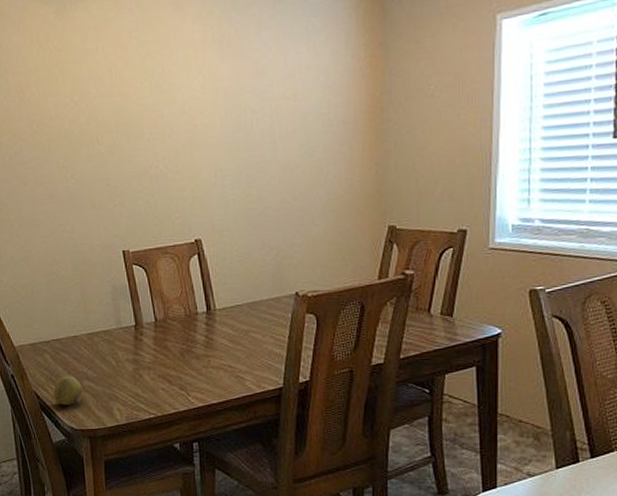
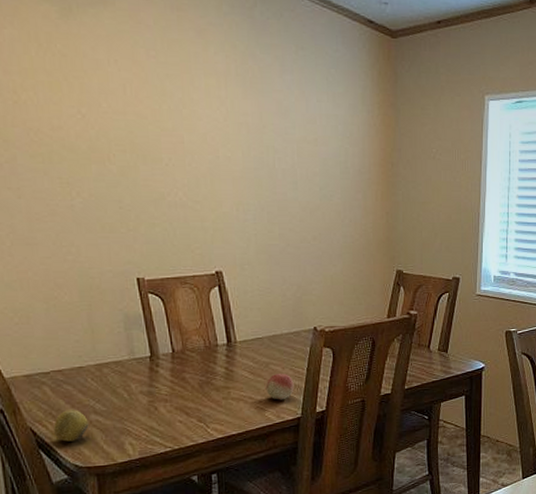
fruit: none [245,340,275,369] -> present [265,373,294,400]

